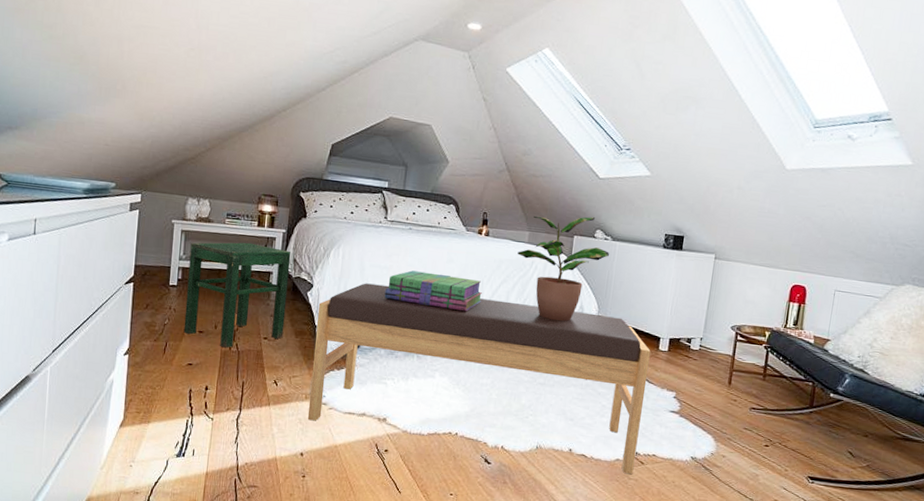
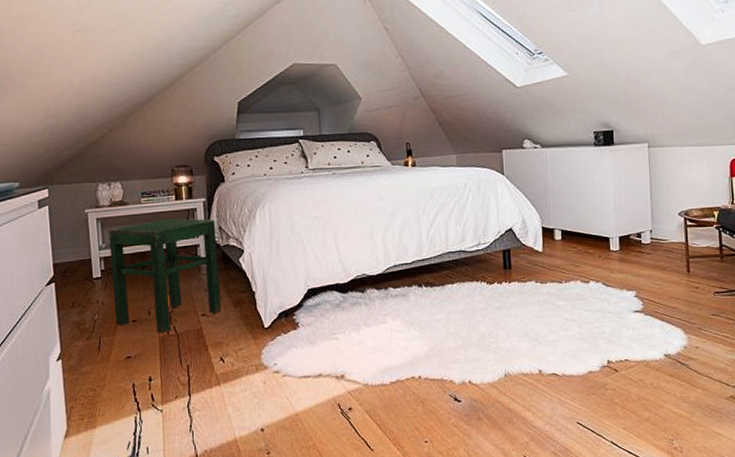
bench: present [308,283,651,475] -> none [253,225,609,393]
stack of books: present [384,270,482,312] -> none [319,213,420,251]
potted plant: present [517,215,609,322] -> none [448,128,541,241]

